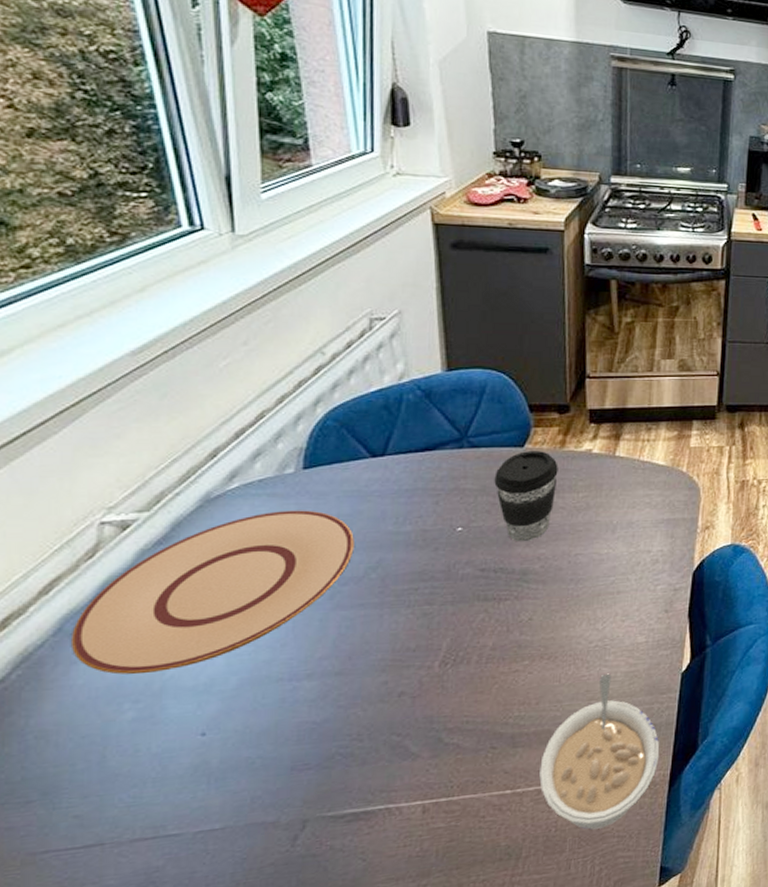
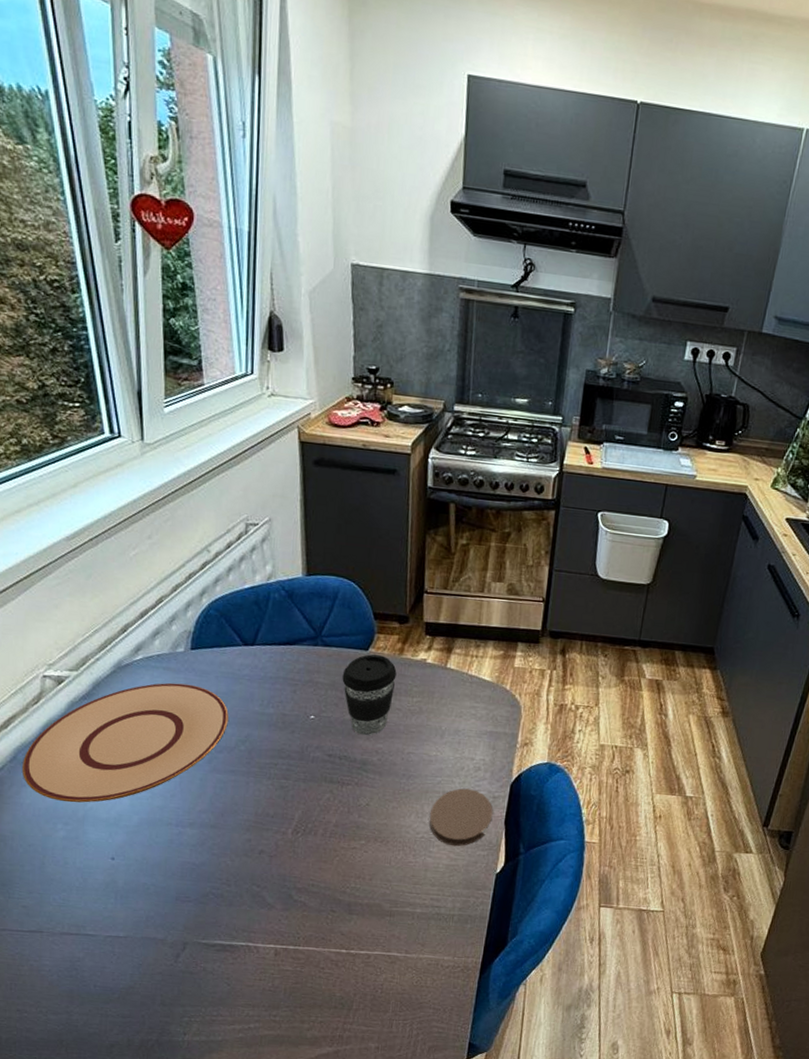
legume: present [539,673,660,830] -> none [369,863,473,998]
coaster: none [603,584,675,651] -> present [429,788,493,847]

